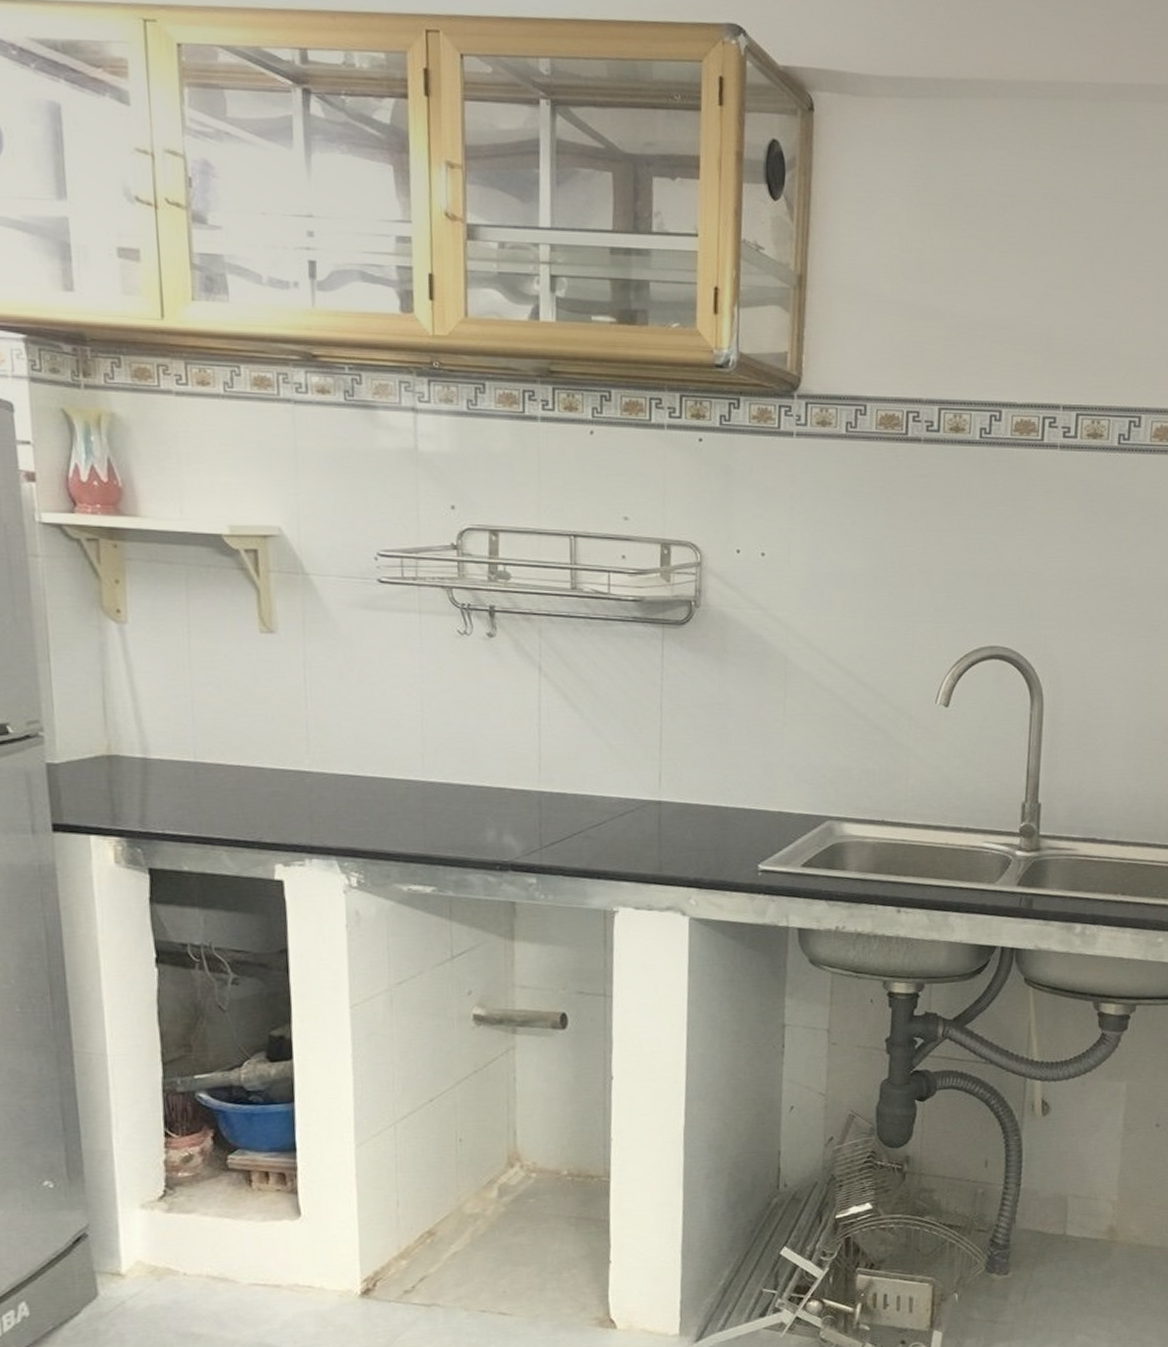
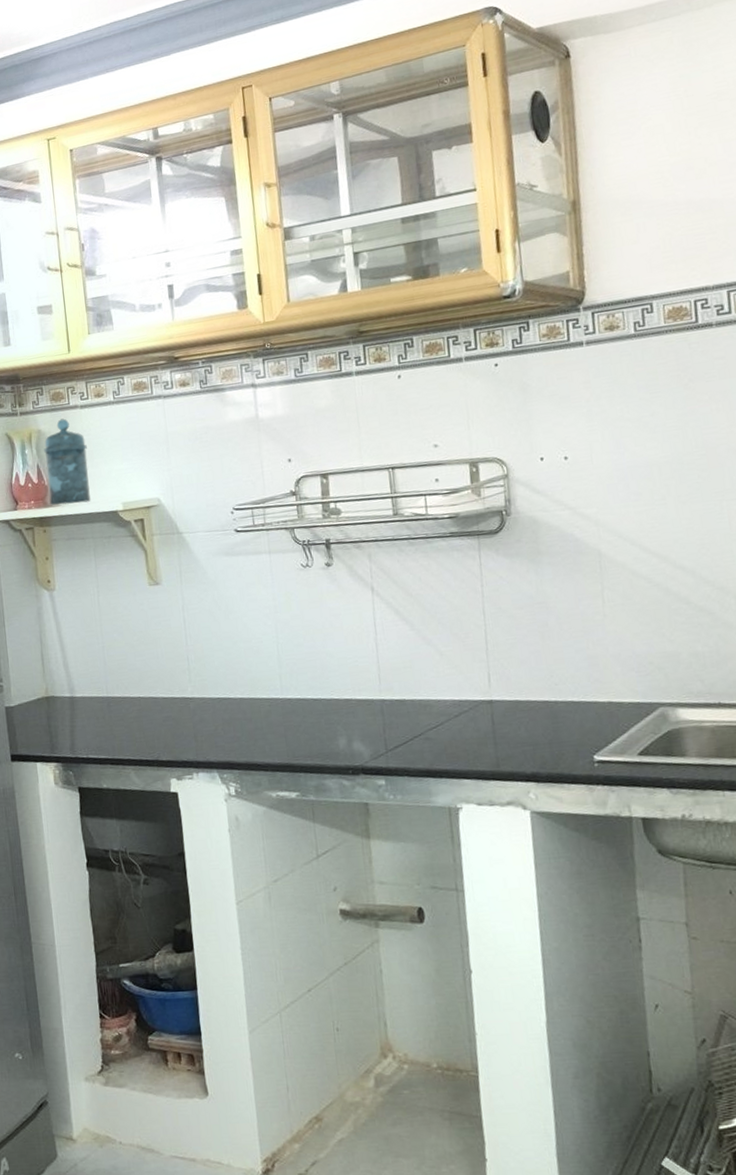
canister: none [117,404,184,518] -> present [43,418,91,506]

